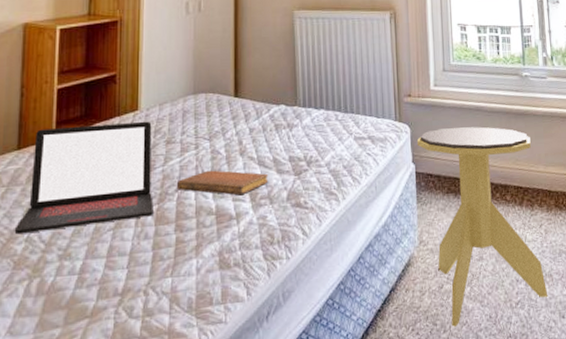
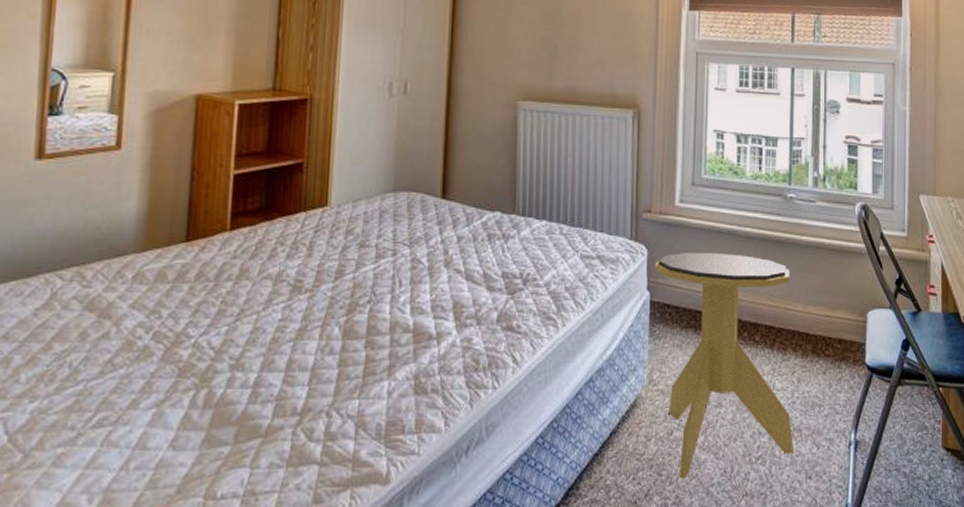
laptop: present [14,121,153,235] -> none [180,219,343,338]
notebook: present [176,170,269,196] -> none [368,281,477,313]

